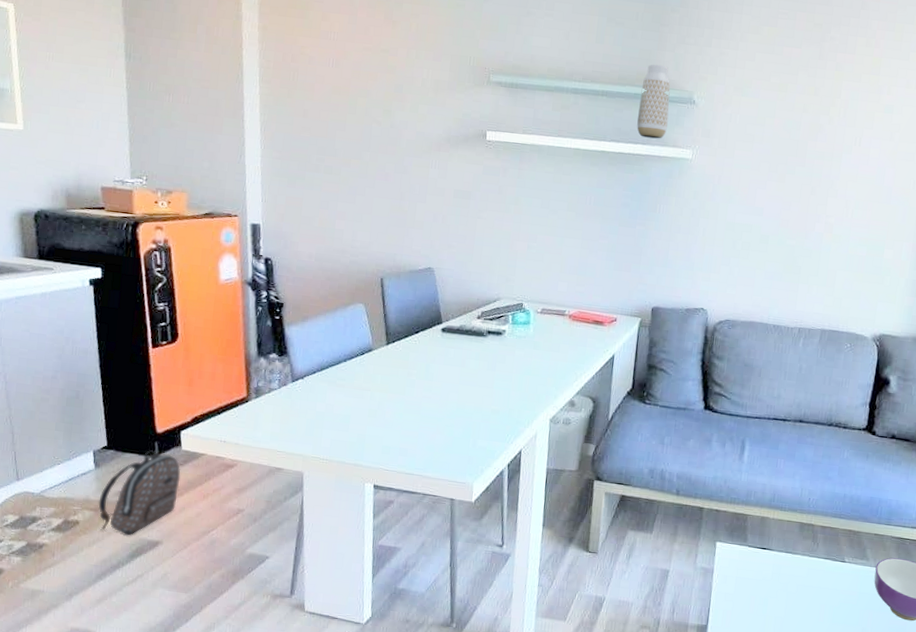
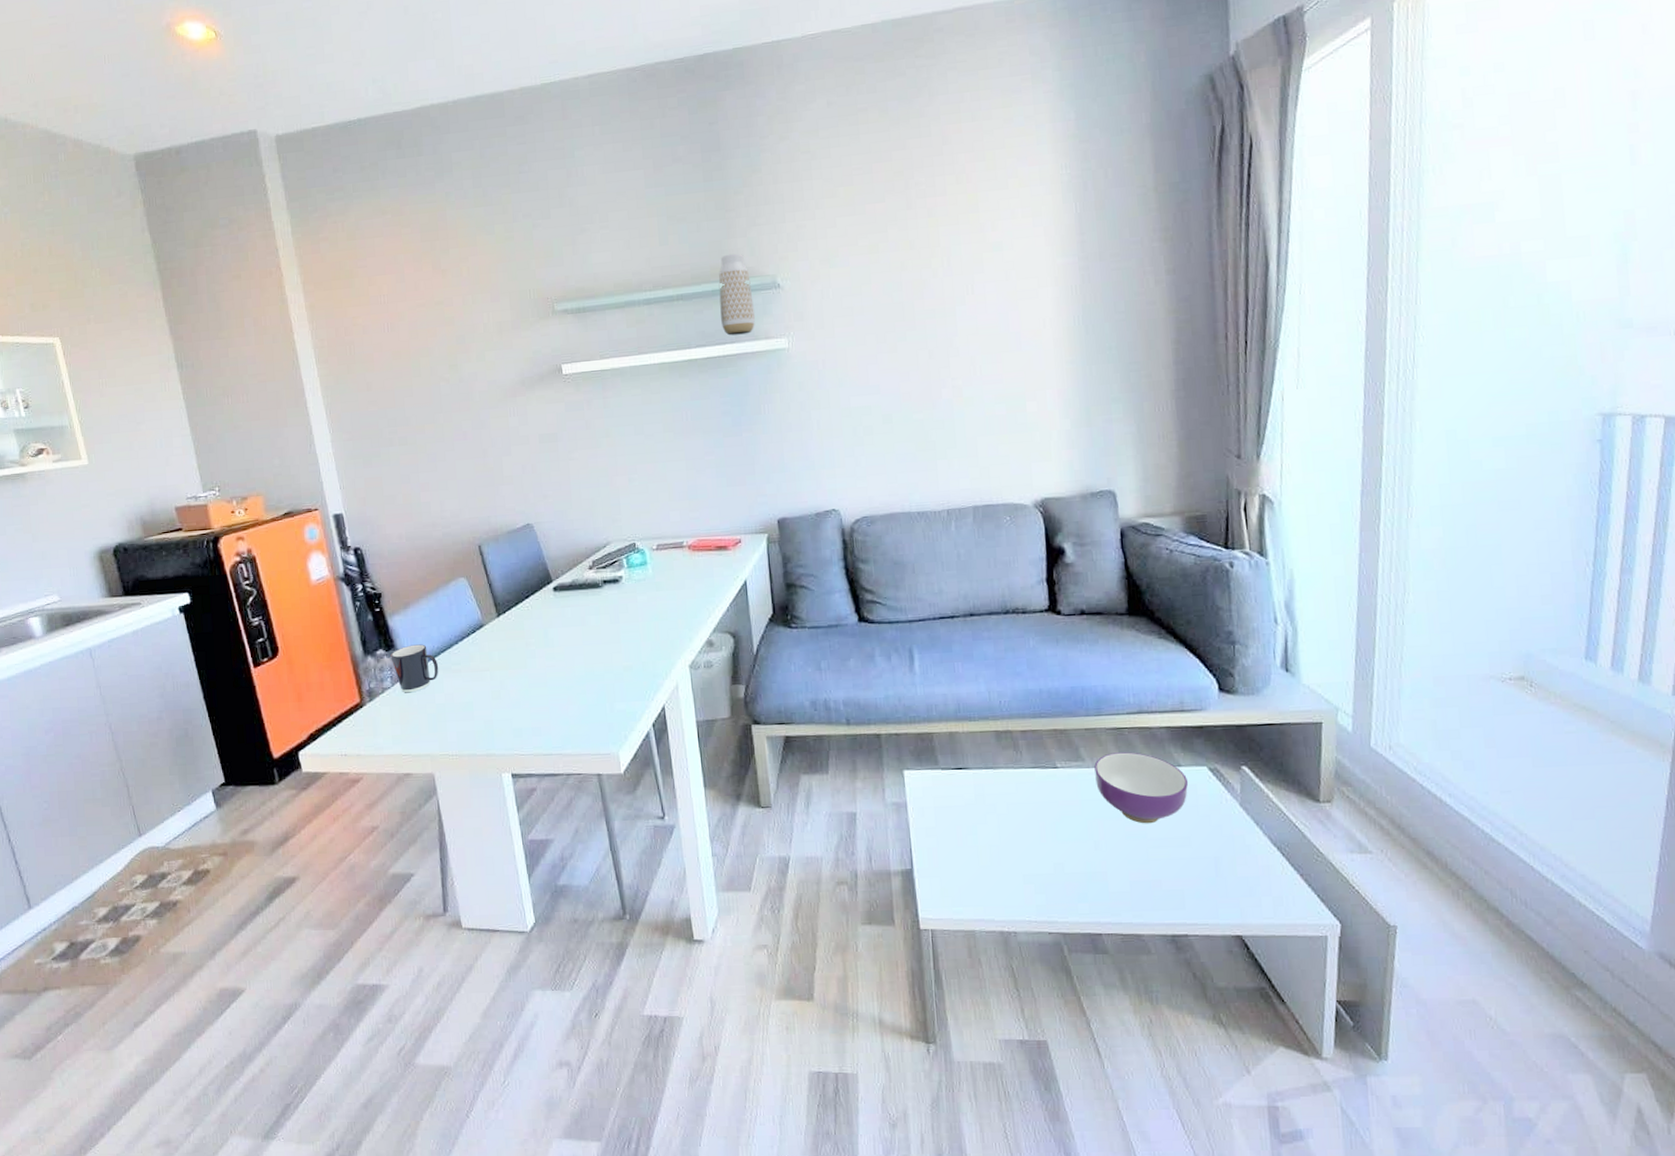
backpack: present [98,450,181,536] -> none [226,778,307,877]
mug: none [282,354,325,398] -> present [390,644,439,693]

